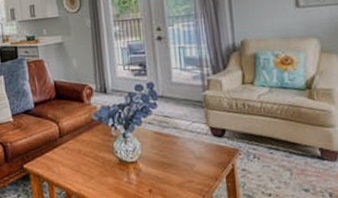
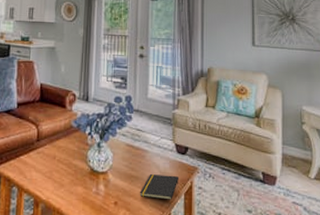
notepad: none [174,159,219,185] -> present [139,173,180,200]

